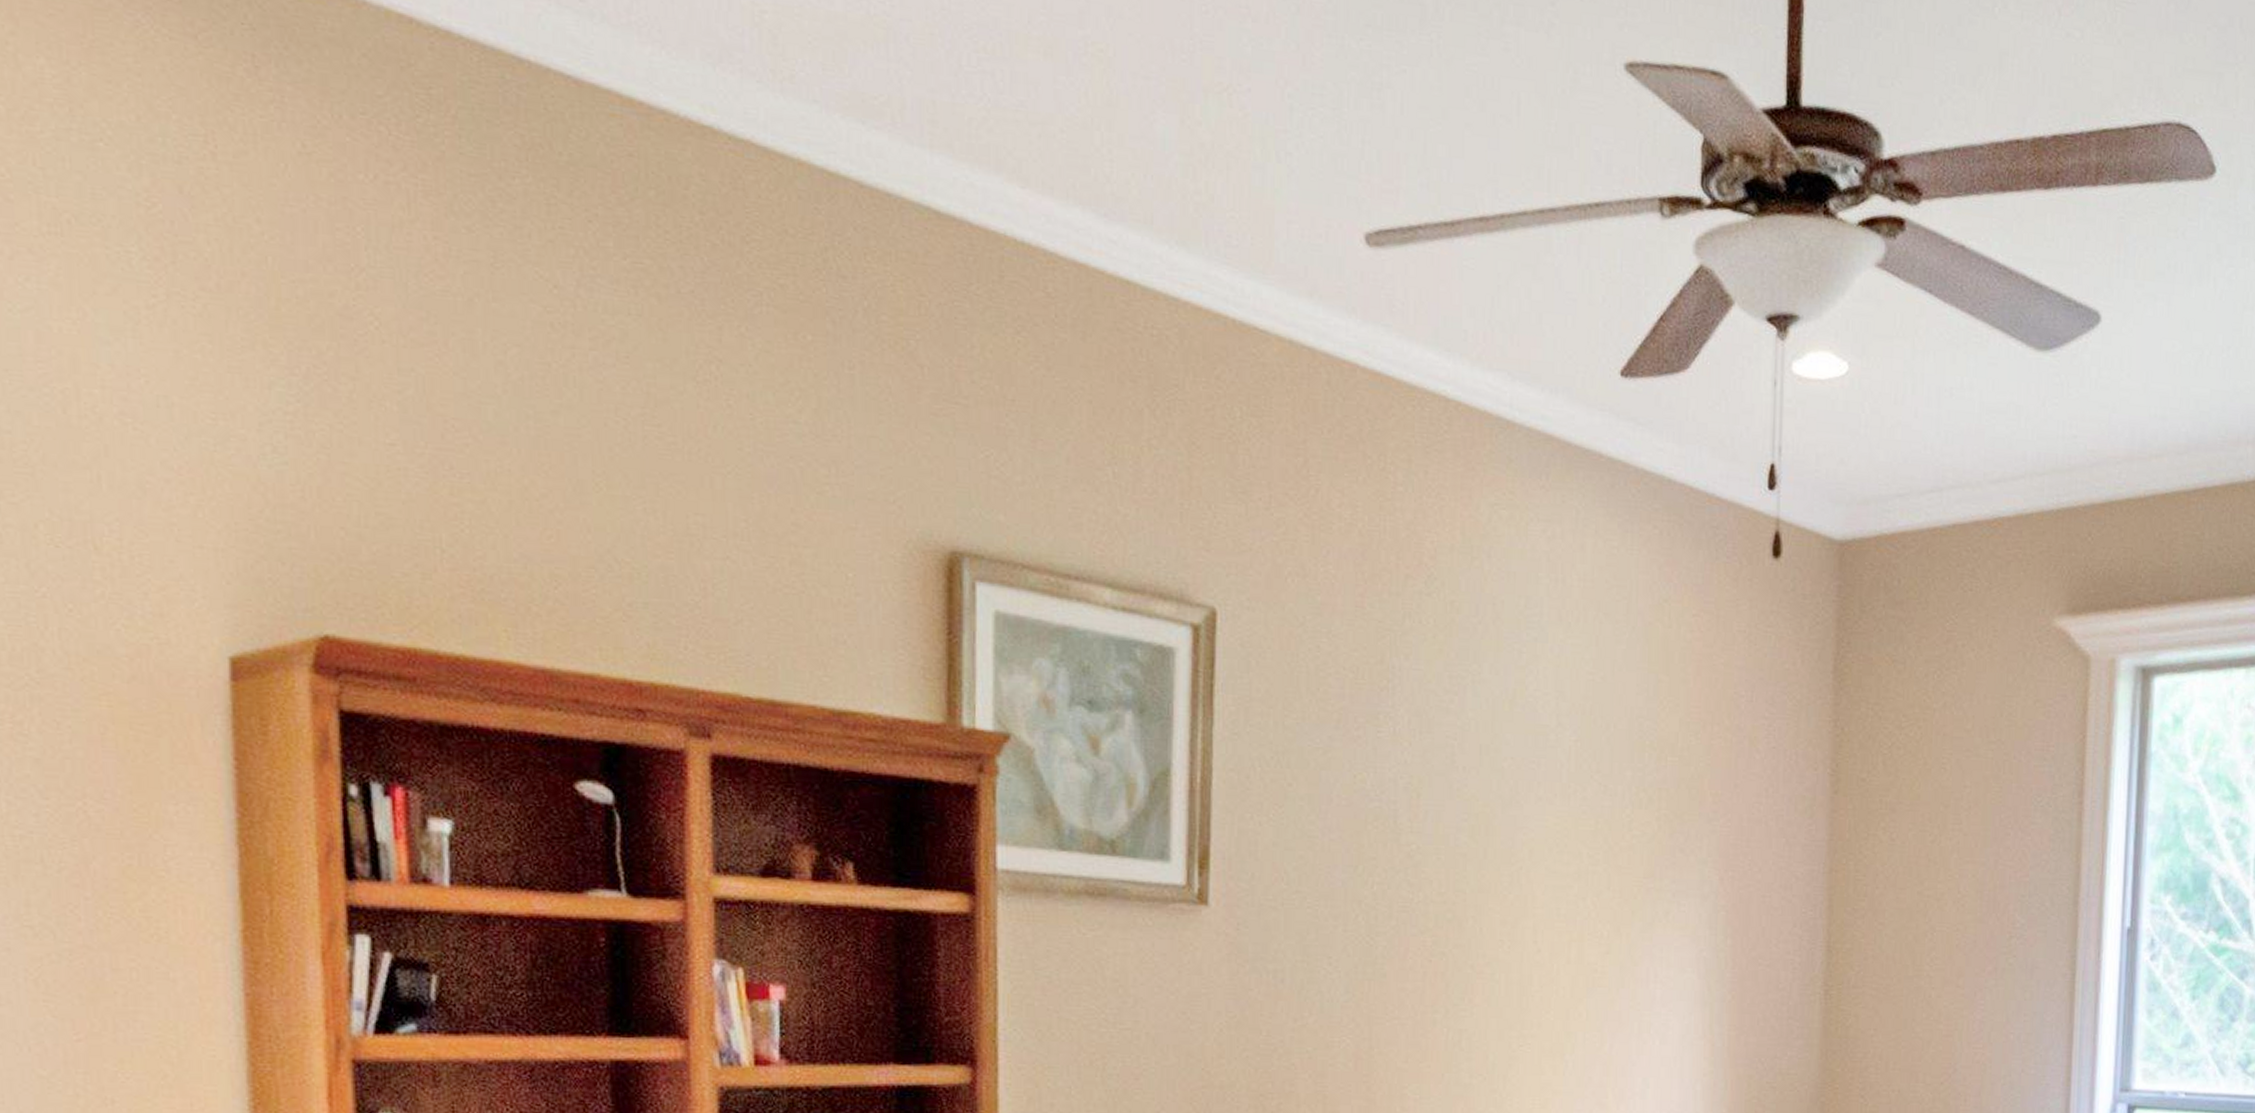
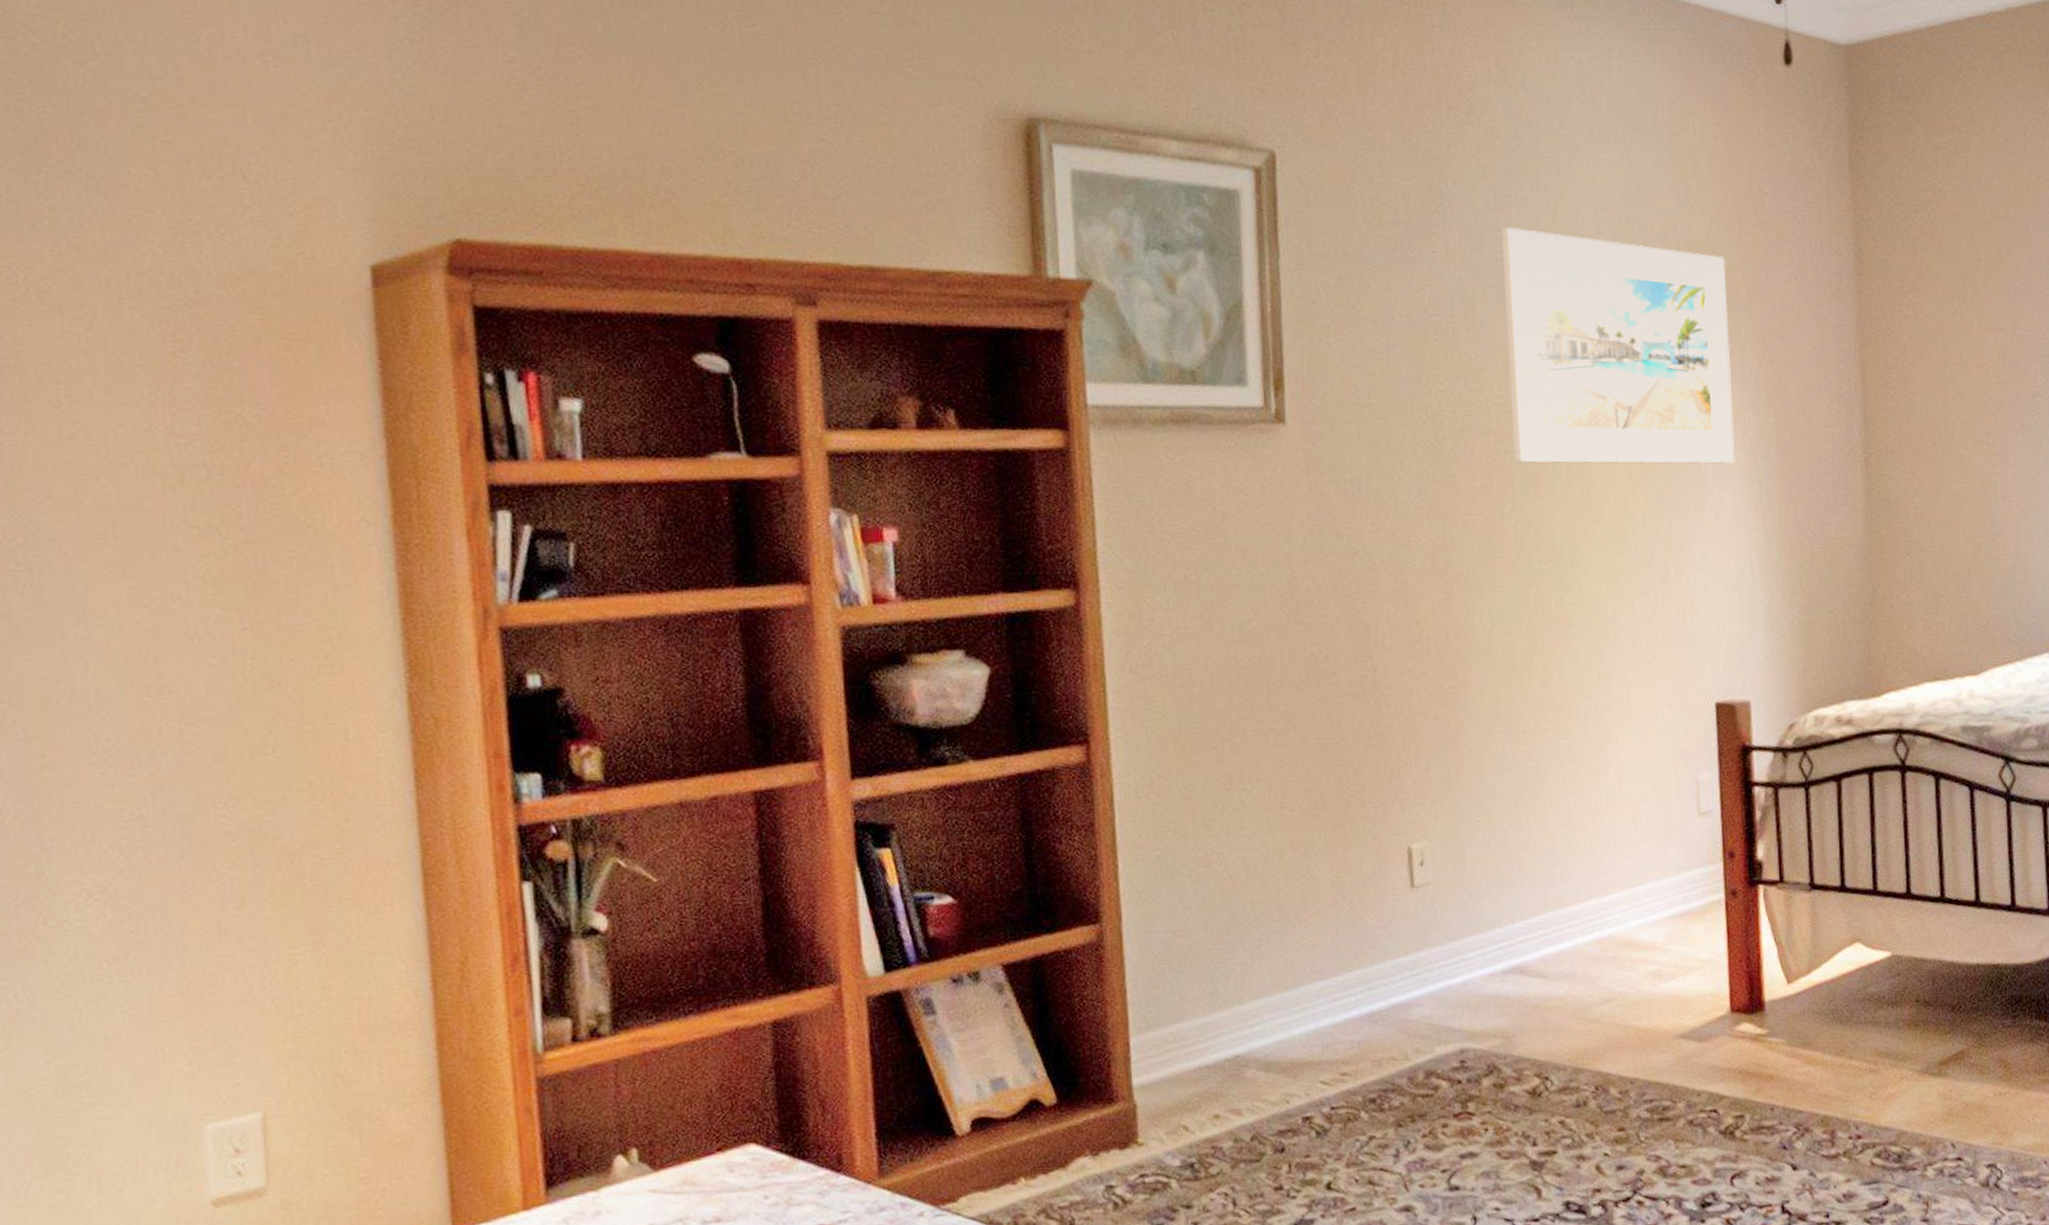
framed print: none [1450,711,1692,986] -> present [1501,227,1735,465]

